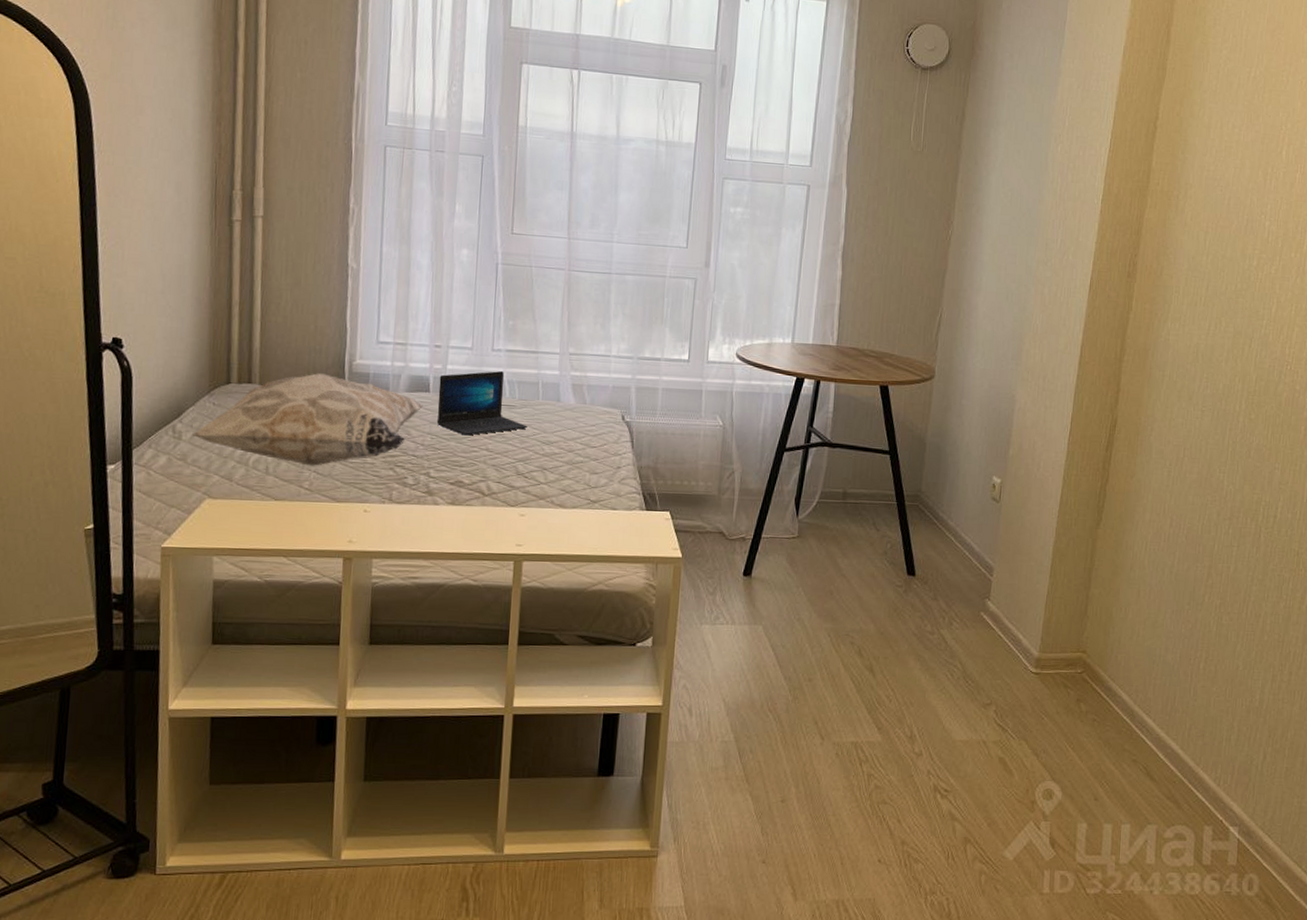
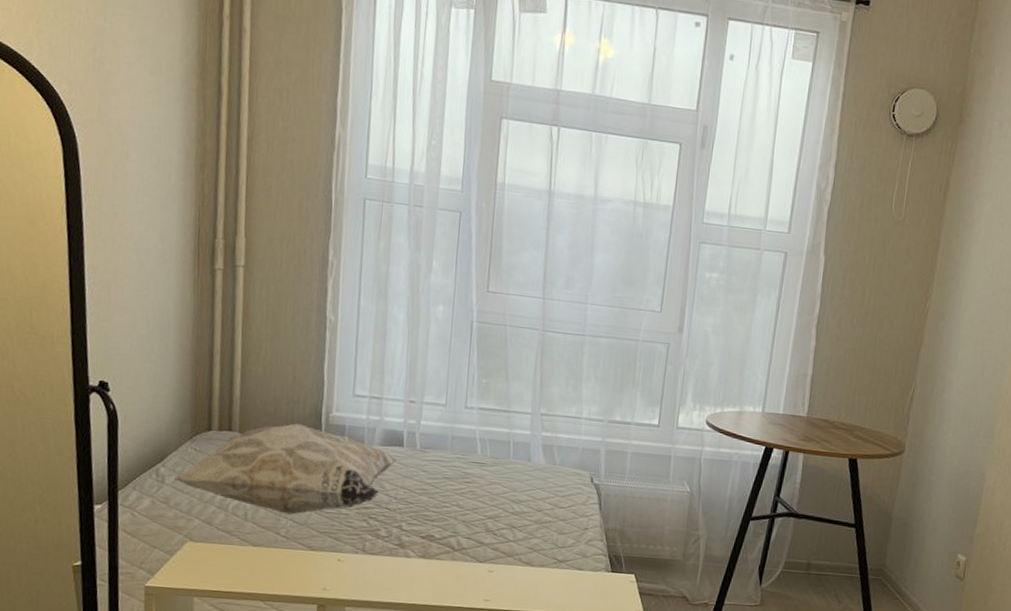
laptop: present [436,371,527,436] -> none [409,428,498,491]

